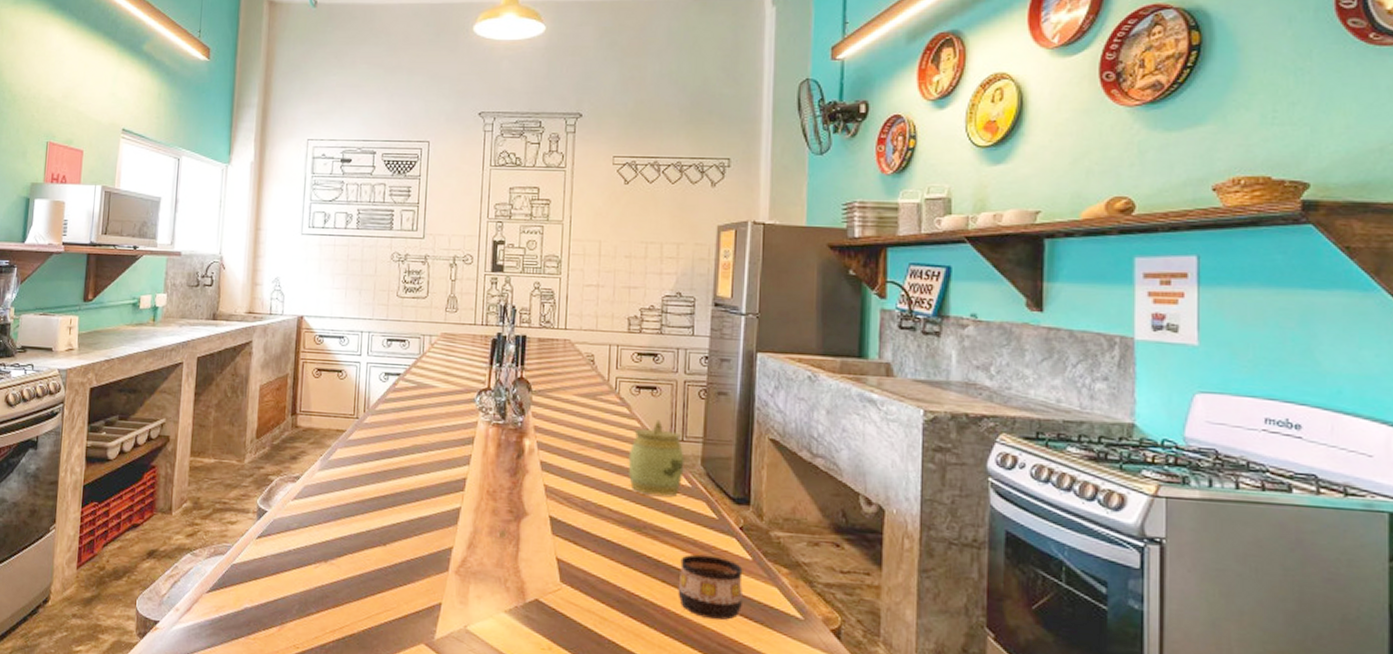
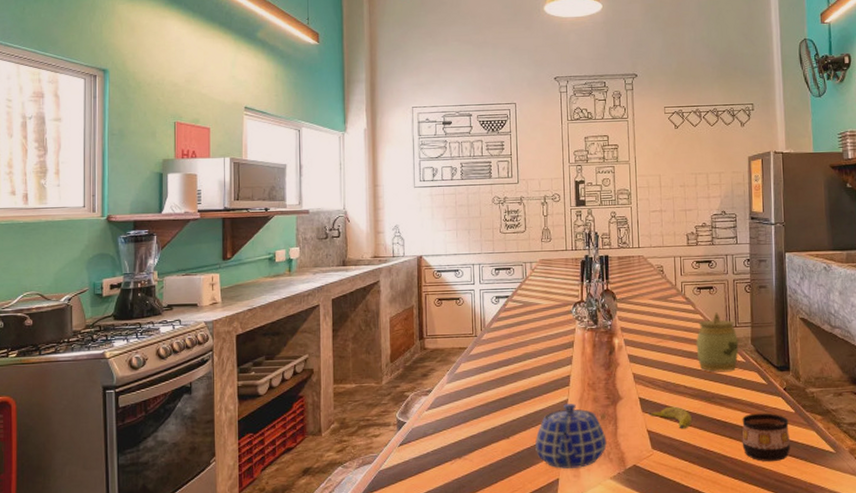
teapot: none [416,512,504,594] -> present [535,404,607,469]
banana: none [560,531,616,563] -> present [648,406,693,429]

